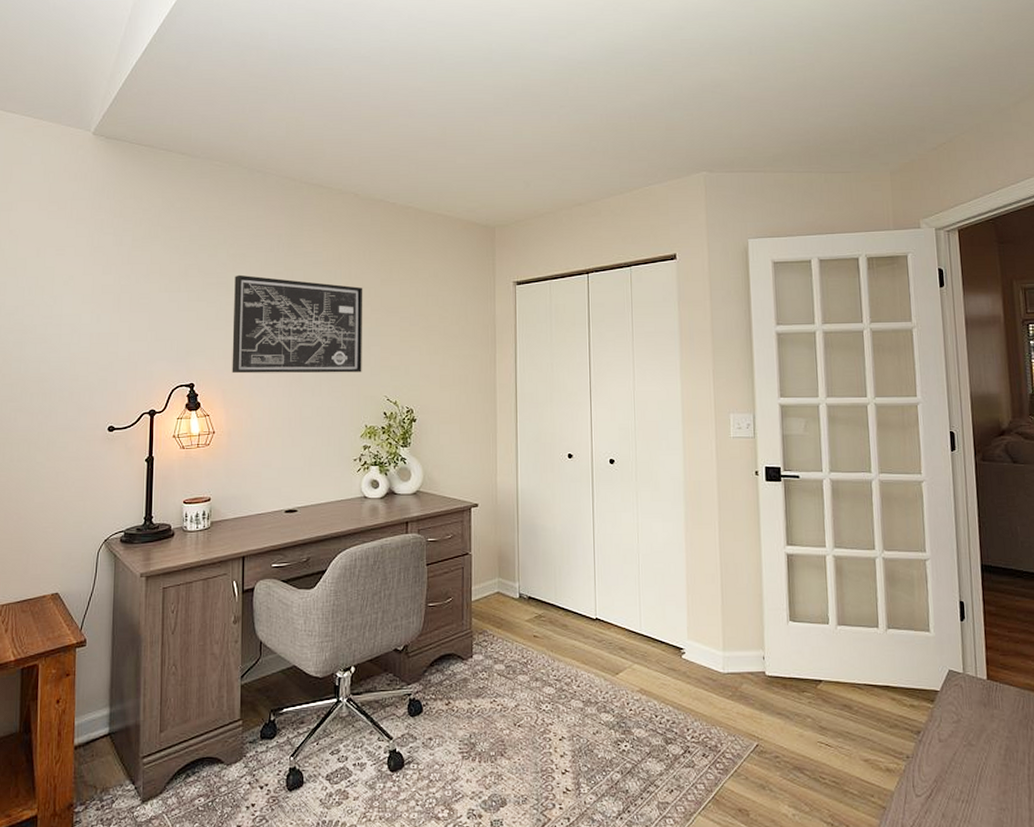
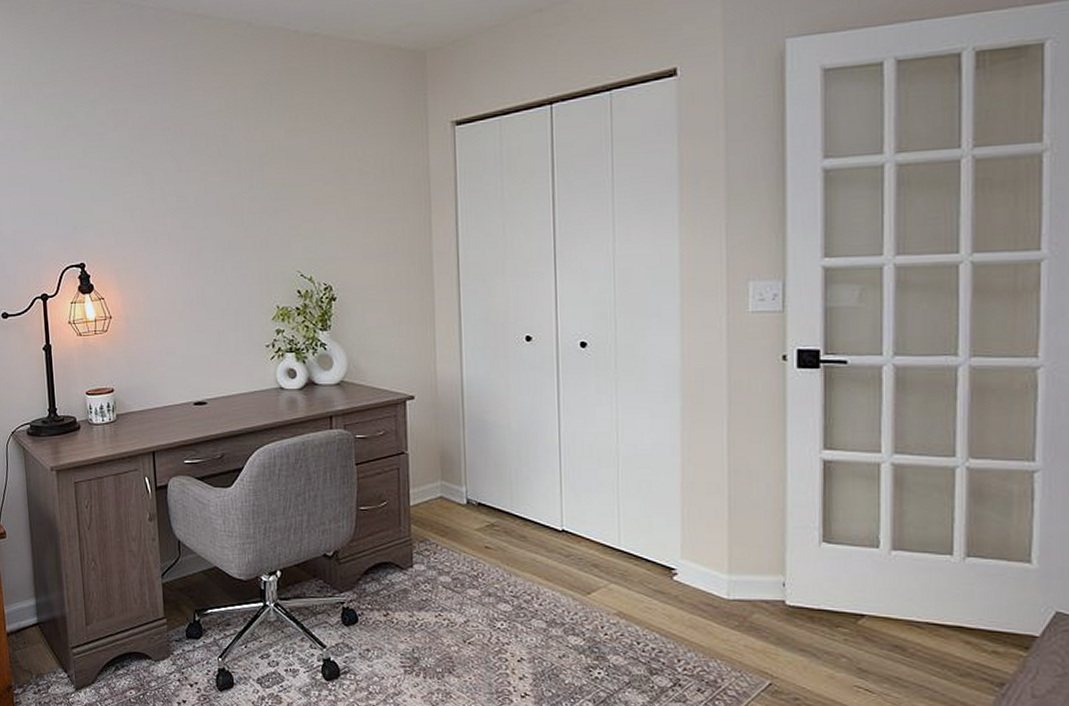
wall art: present [232,274,363,374] -> none [117,134,270,251]

